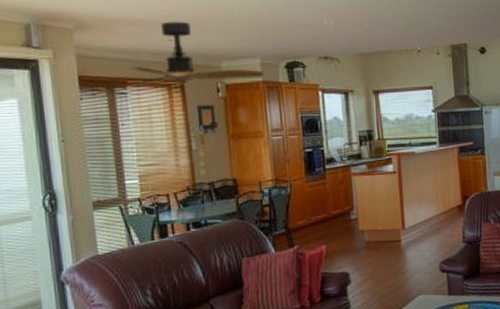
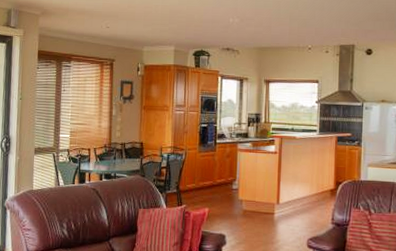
ceiling fan: present [130,21,264,86] -> none [75,12,175,62]

